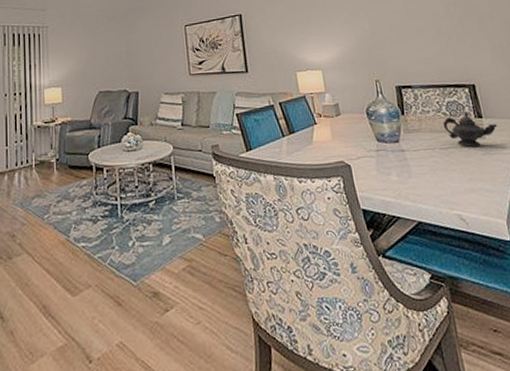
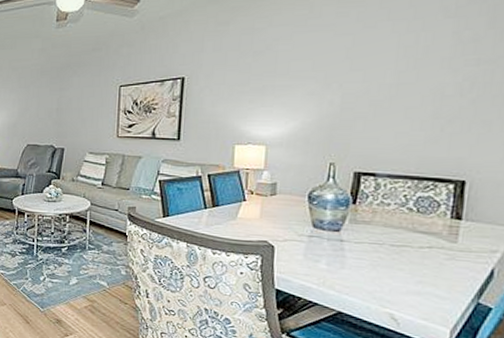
teapot: present [443,111,498,148] -> none [403,210,481,251]

